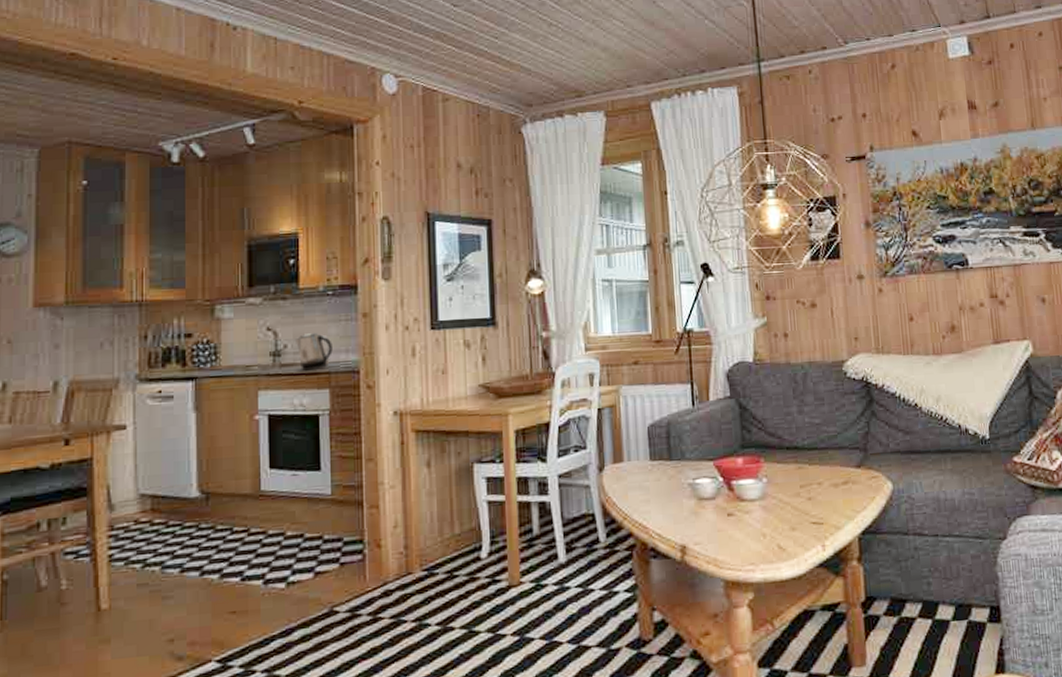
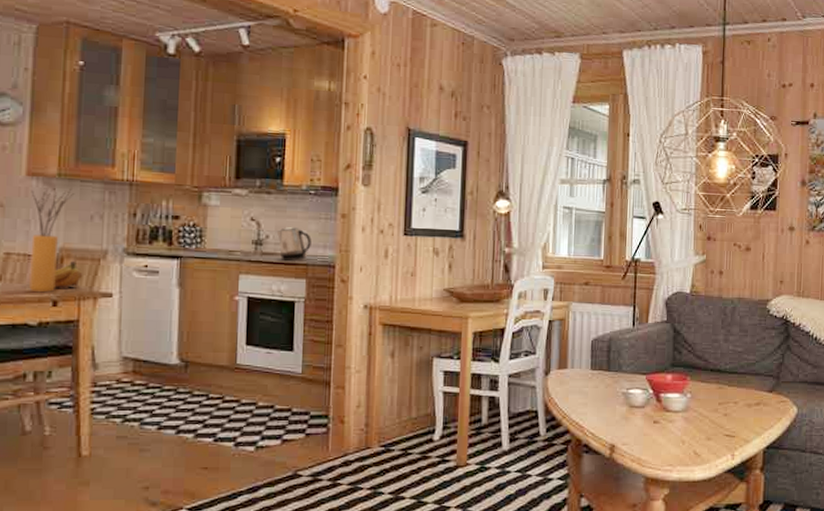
vase: none [38,315,83,431] -> present [29,188,75,292]
fruit: none [65,393,95,425] -> present [54,260,83,288]

